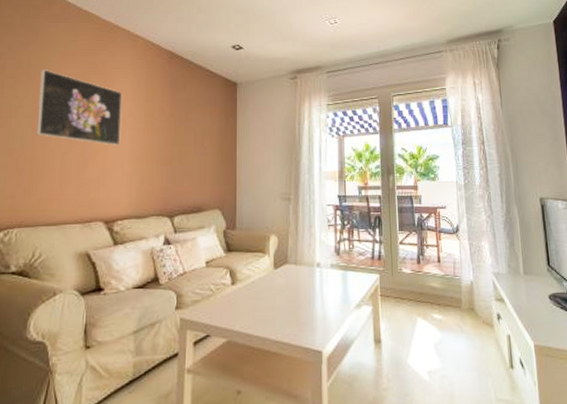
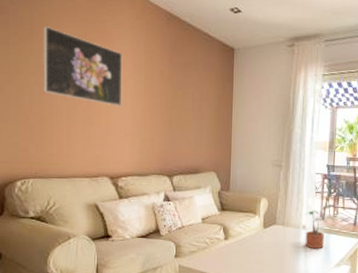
potted plant: none [317,246,341,289] -> present [304,210,324,249]

